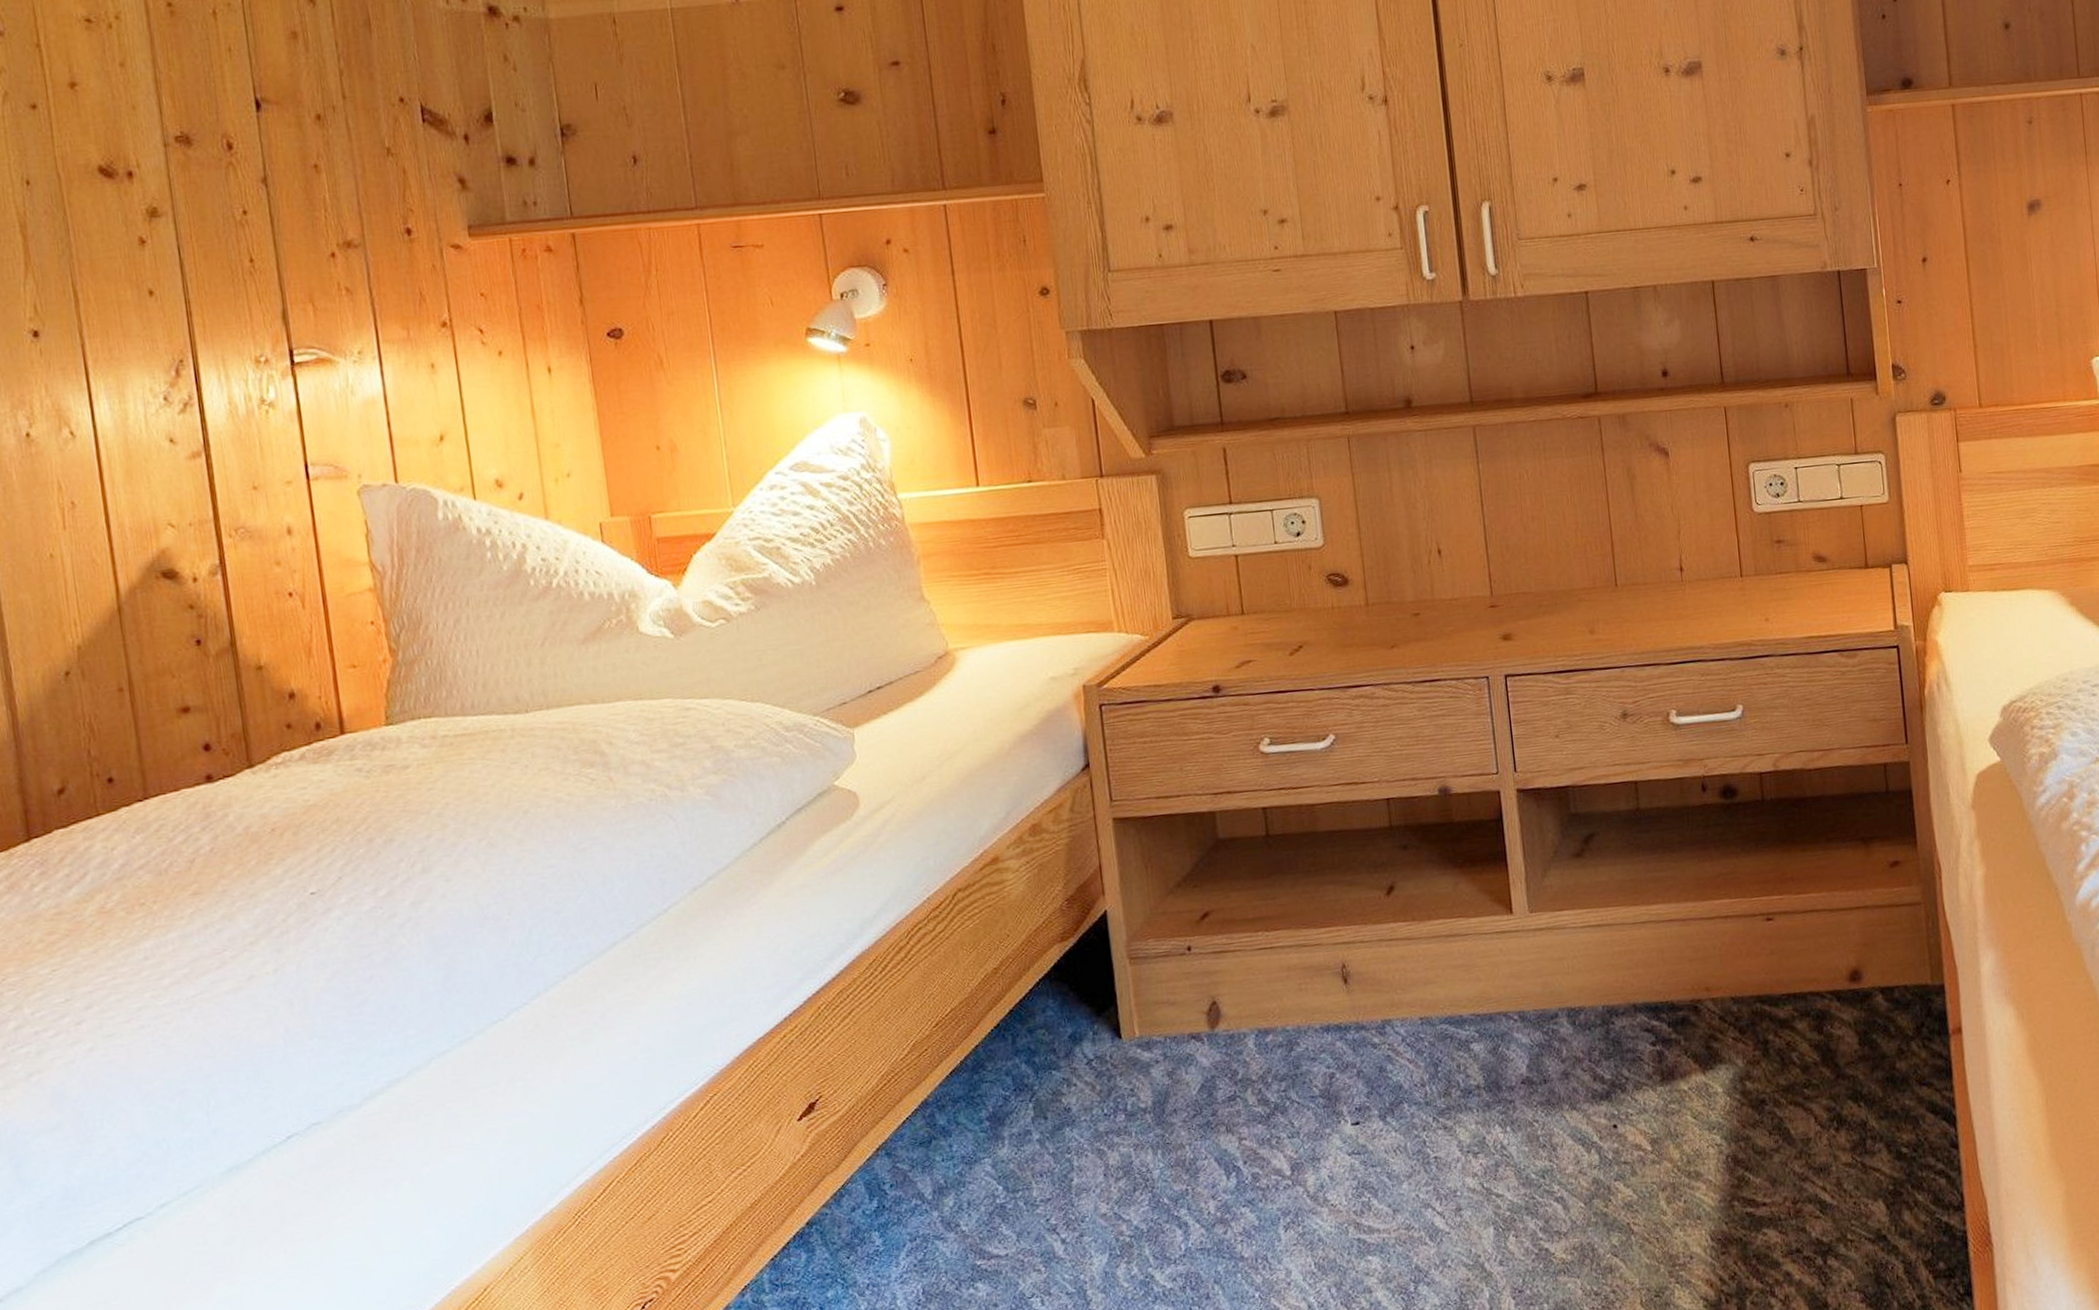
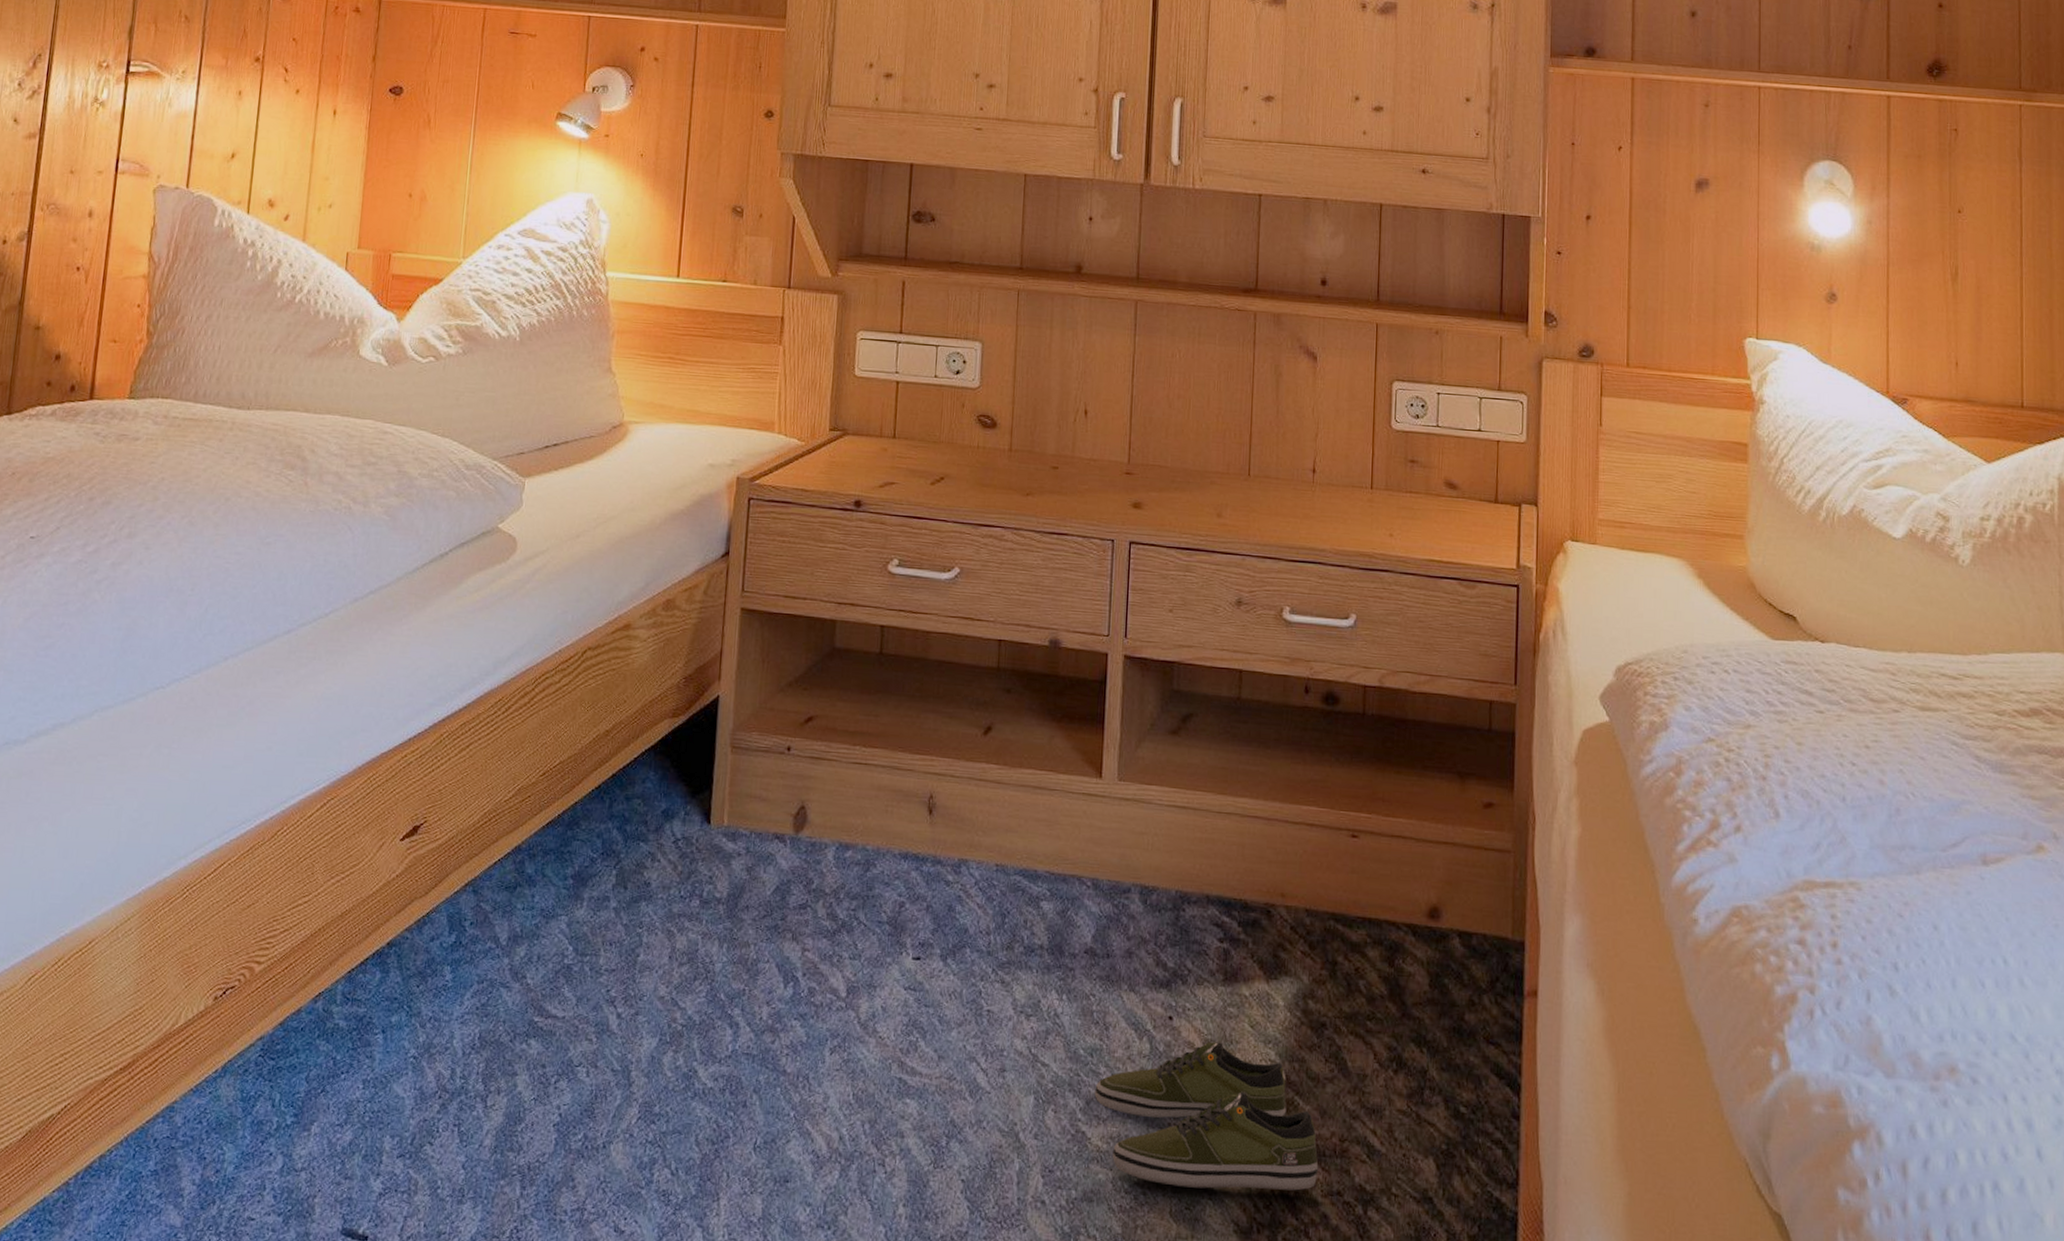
shoe: none [1551,1138,1776,1280] -> present [1095,1041,1319,1191]

